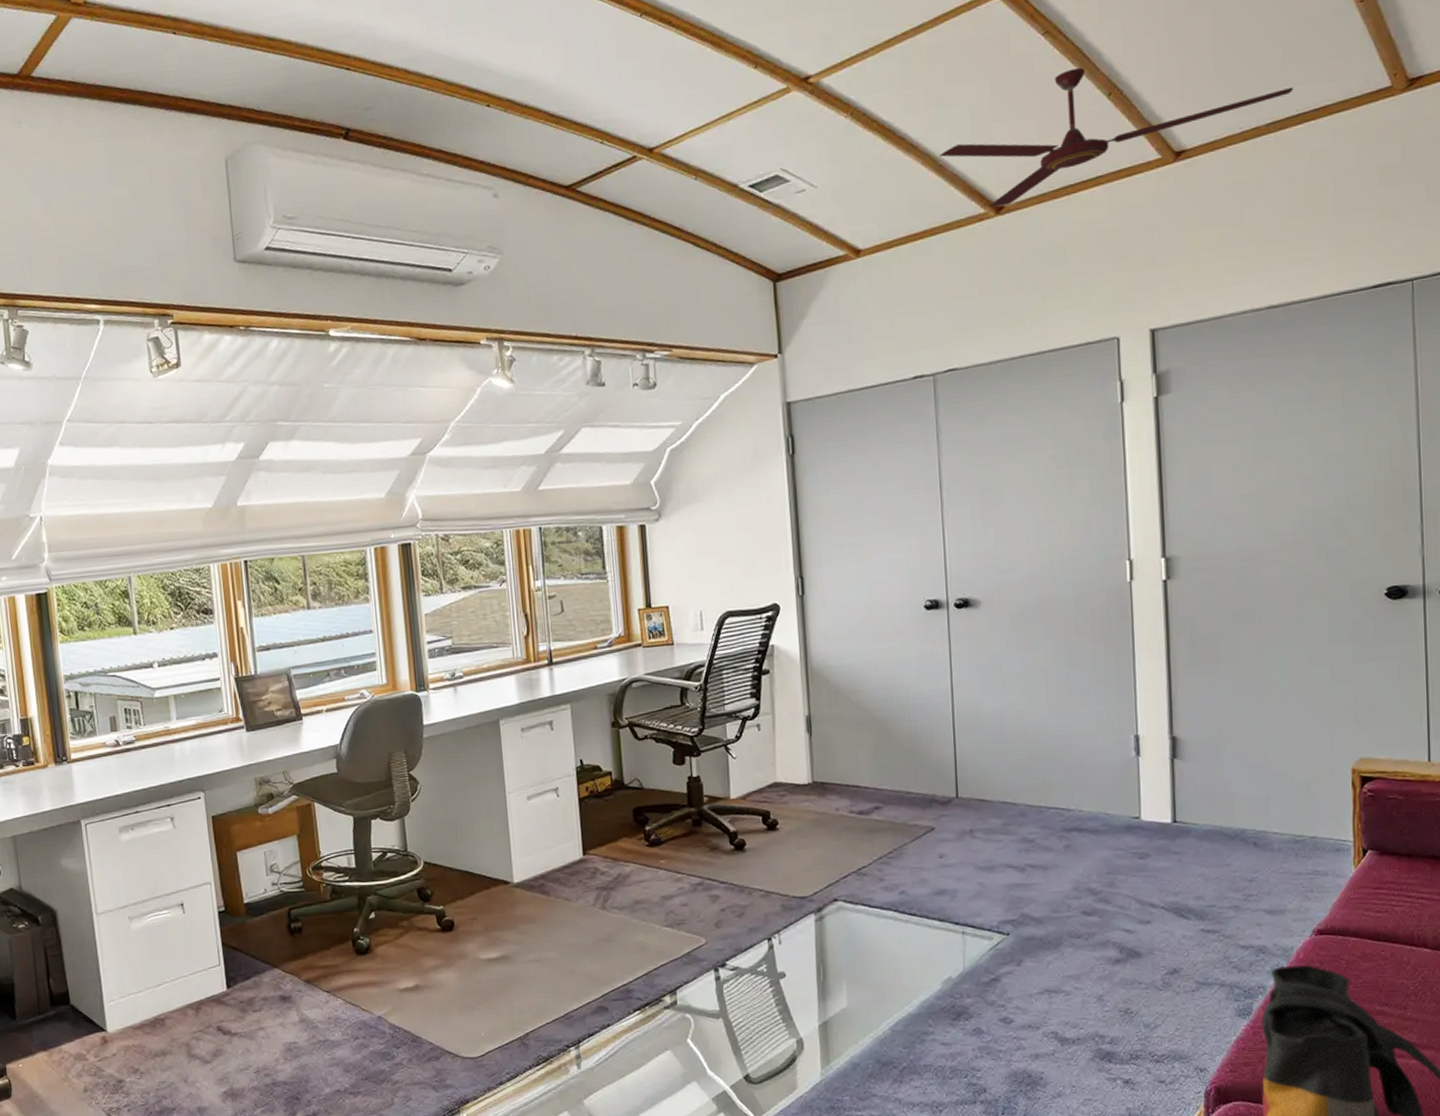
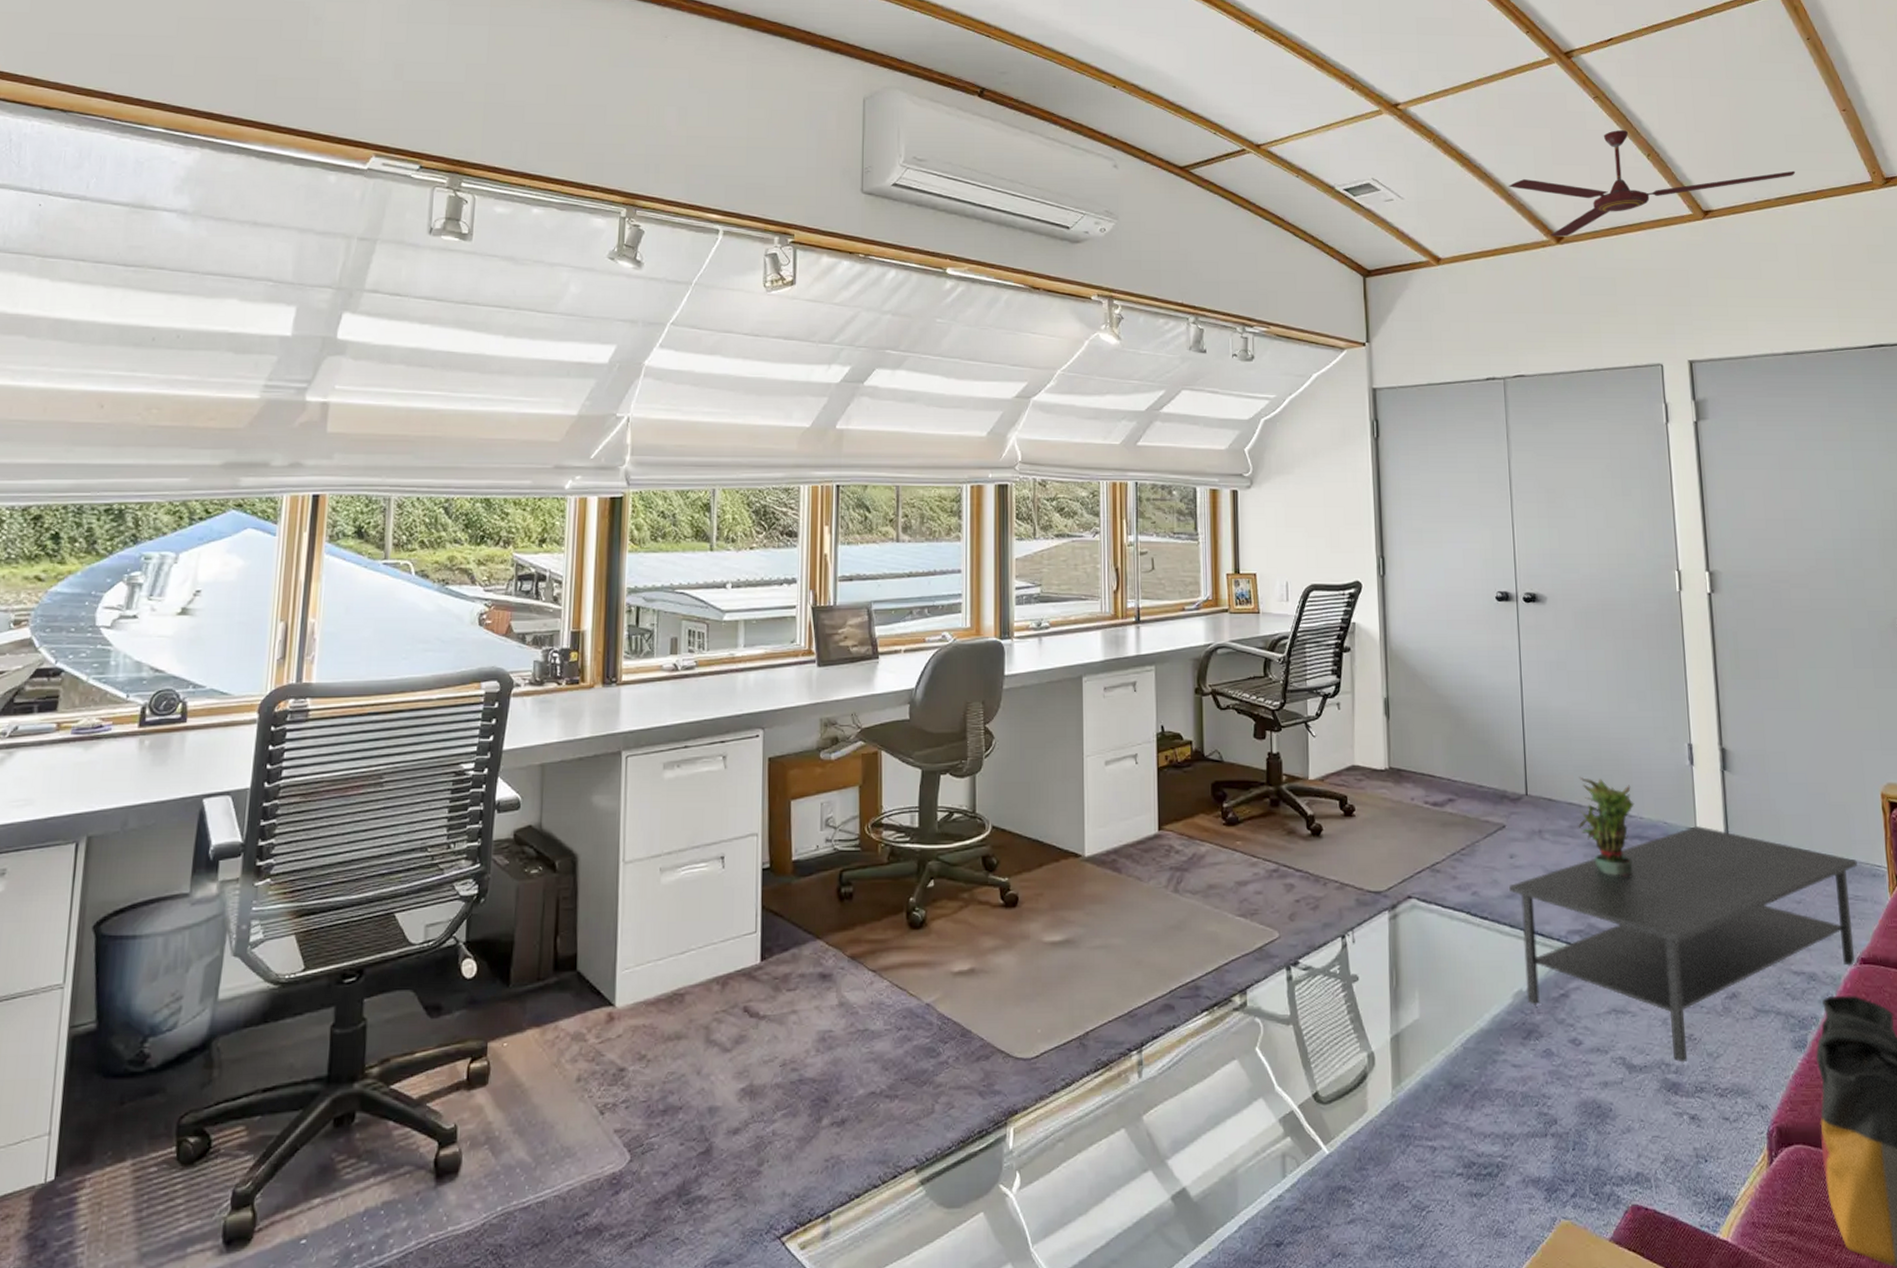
coffee table: none [938,815,1319,1034] -> present [1509,826,1857,1063]
potted plant: none [1011,775,1073,868] -> present [1577,776,1635,876]

